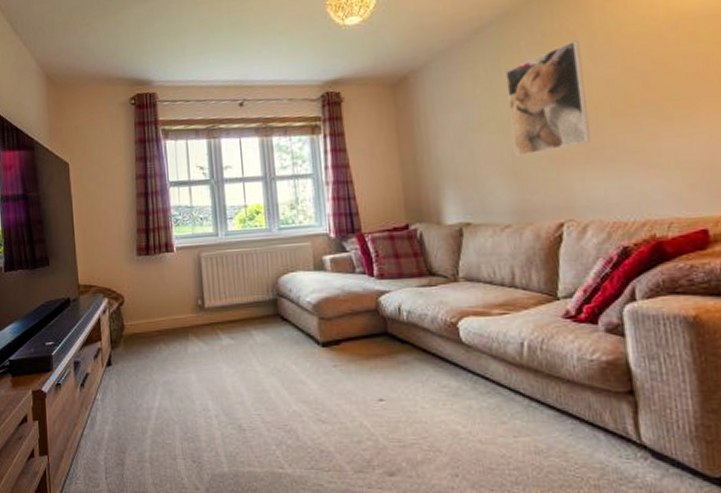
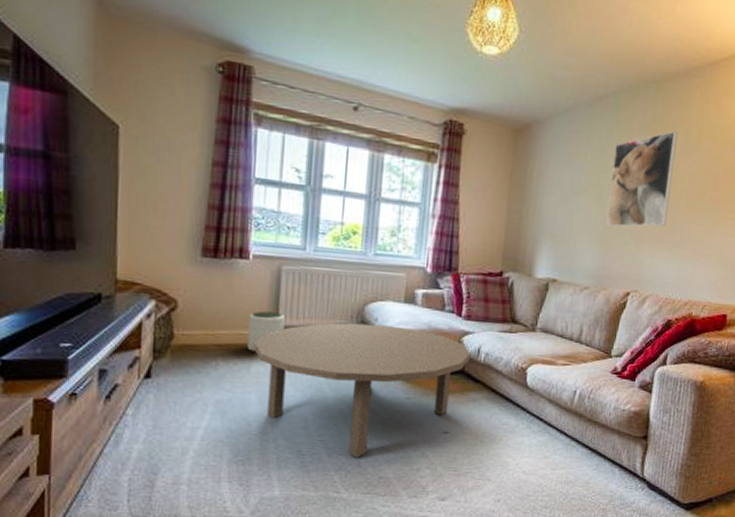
plant pot: none [179,295,210,334] -> present [246,311,285,352]
coffee table: none [188,294,391,431] -> present [254,323,470,458]

